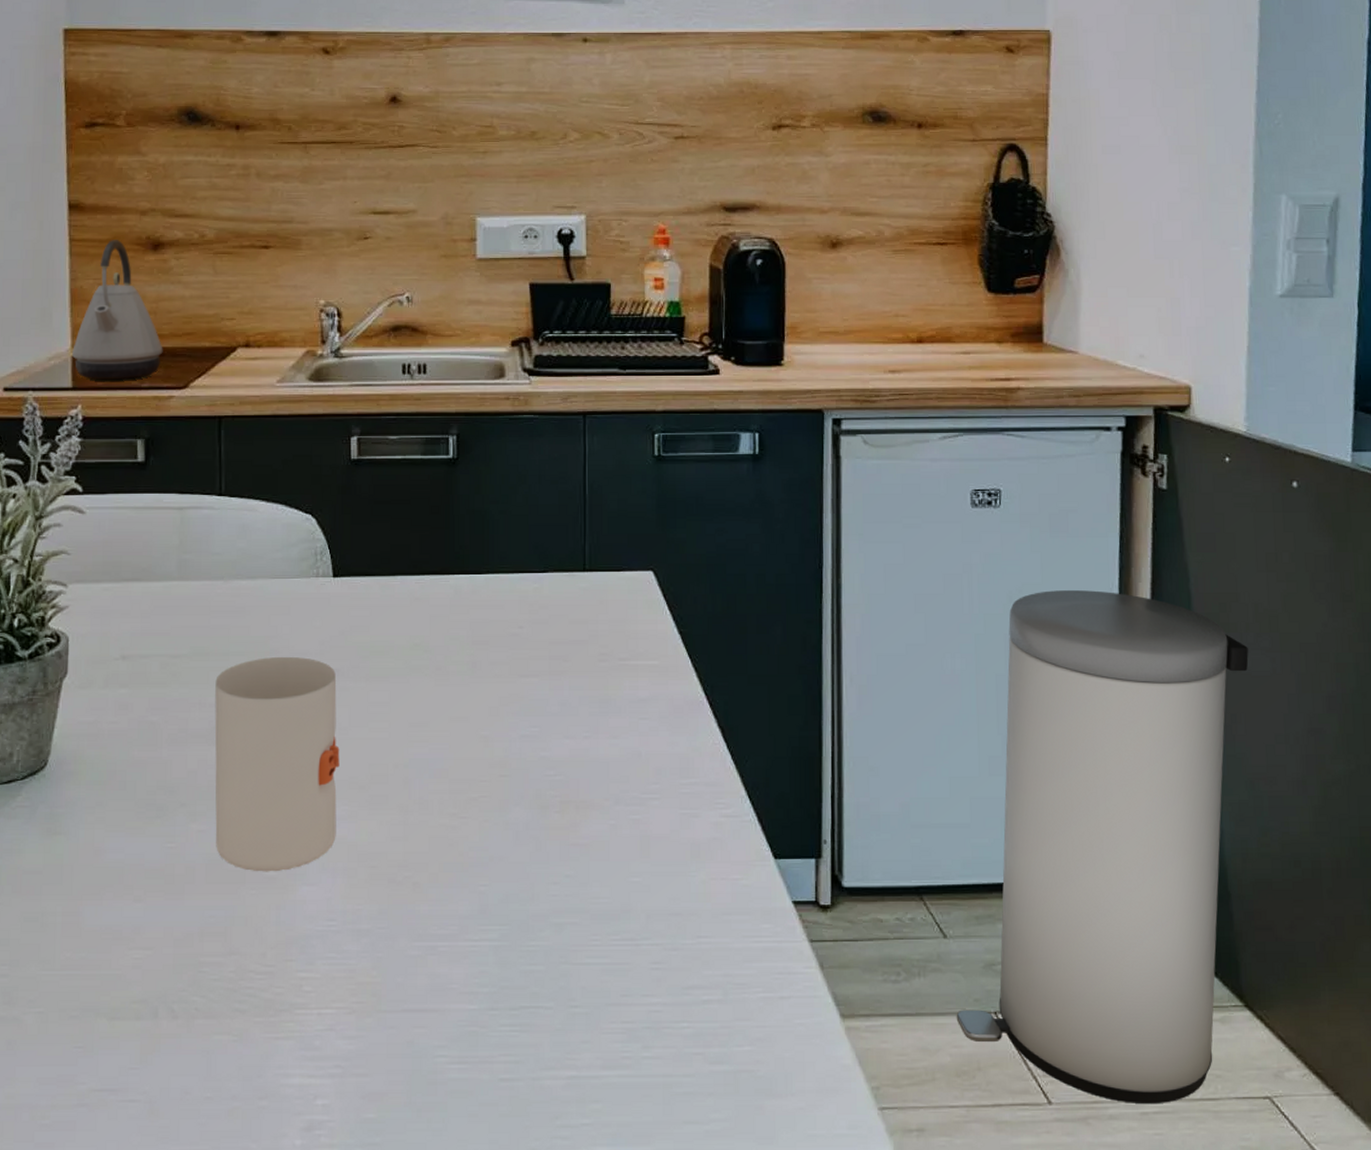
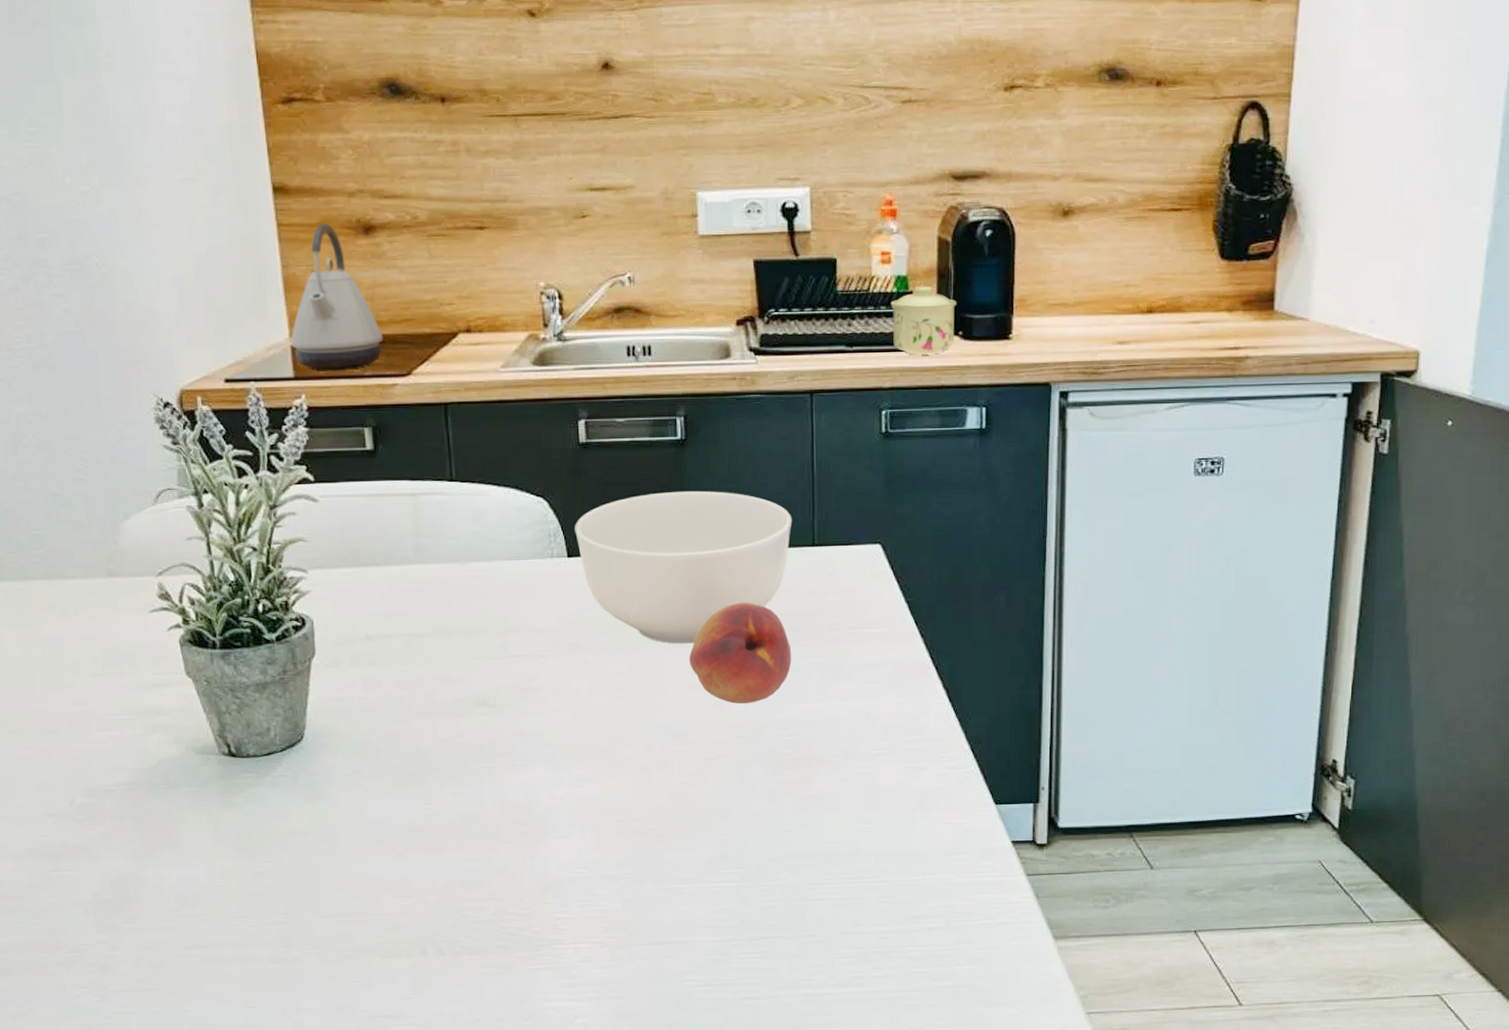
mug: present [214,656,340,872] -> none [459,633,583,828]
bowl: none [342,511,563,672] -> present [575,490,792,644]
fruit: none [453,629,560,739] -> present [688,602,792,704]
sugar bowl: none [663,311,729,379] -> present [890,285,957,355]
pedal bin: present [956,590,1249,1105] -> none [1159,553,1454,1004]

